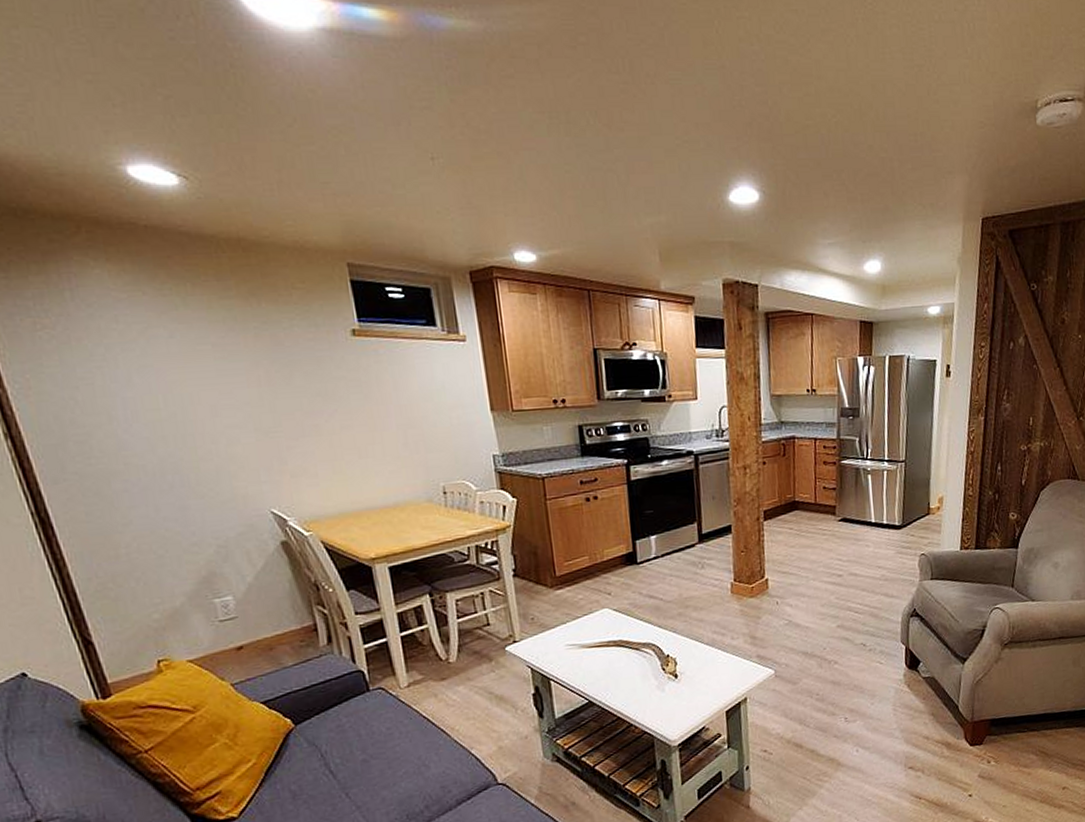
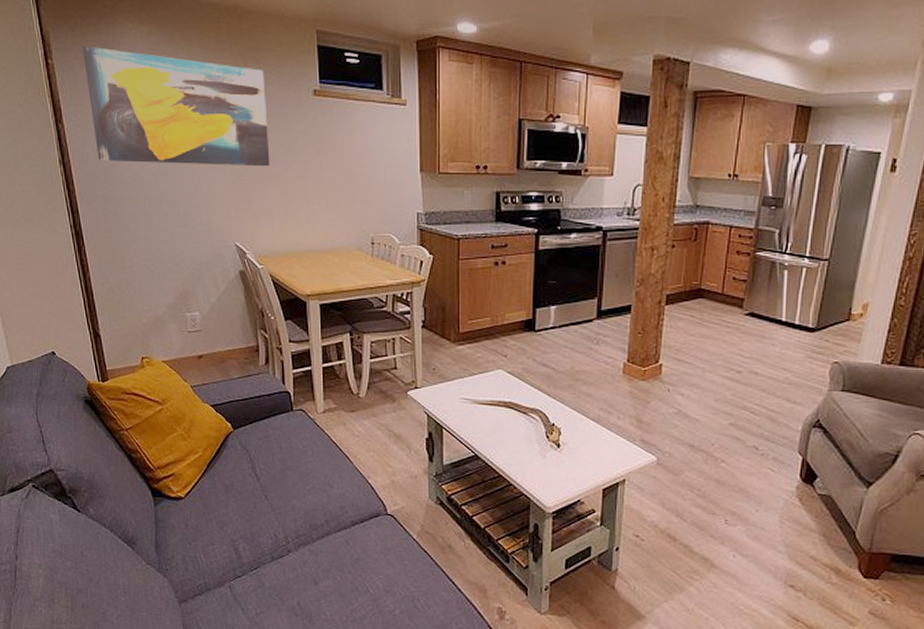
wall art: none [23,289,307,430] -> present [82,46,270,167]

